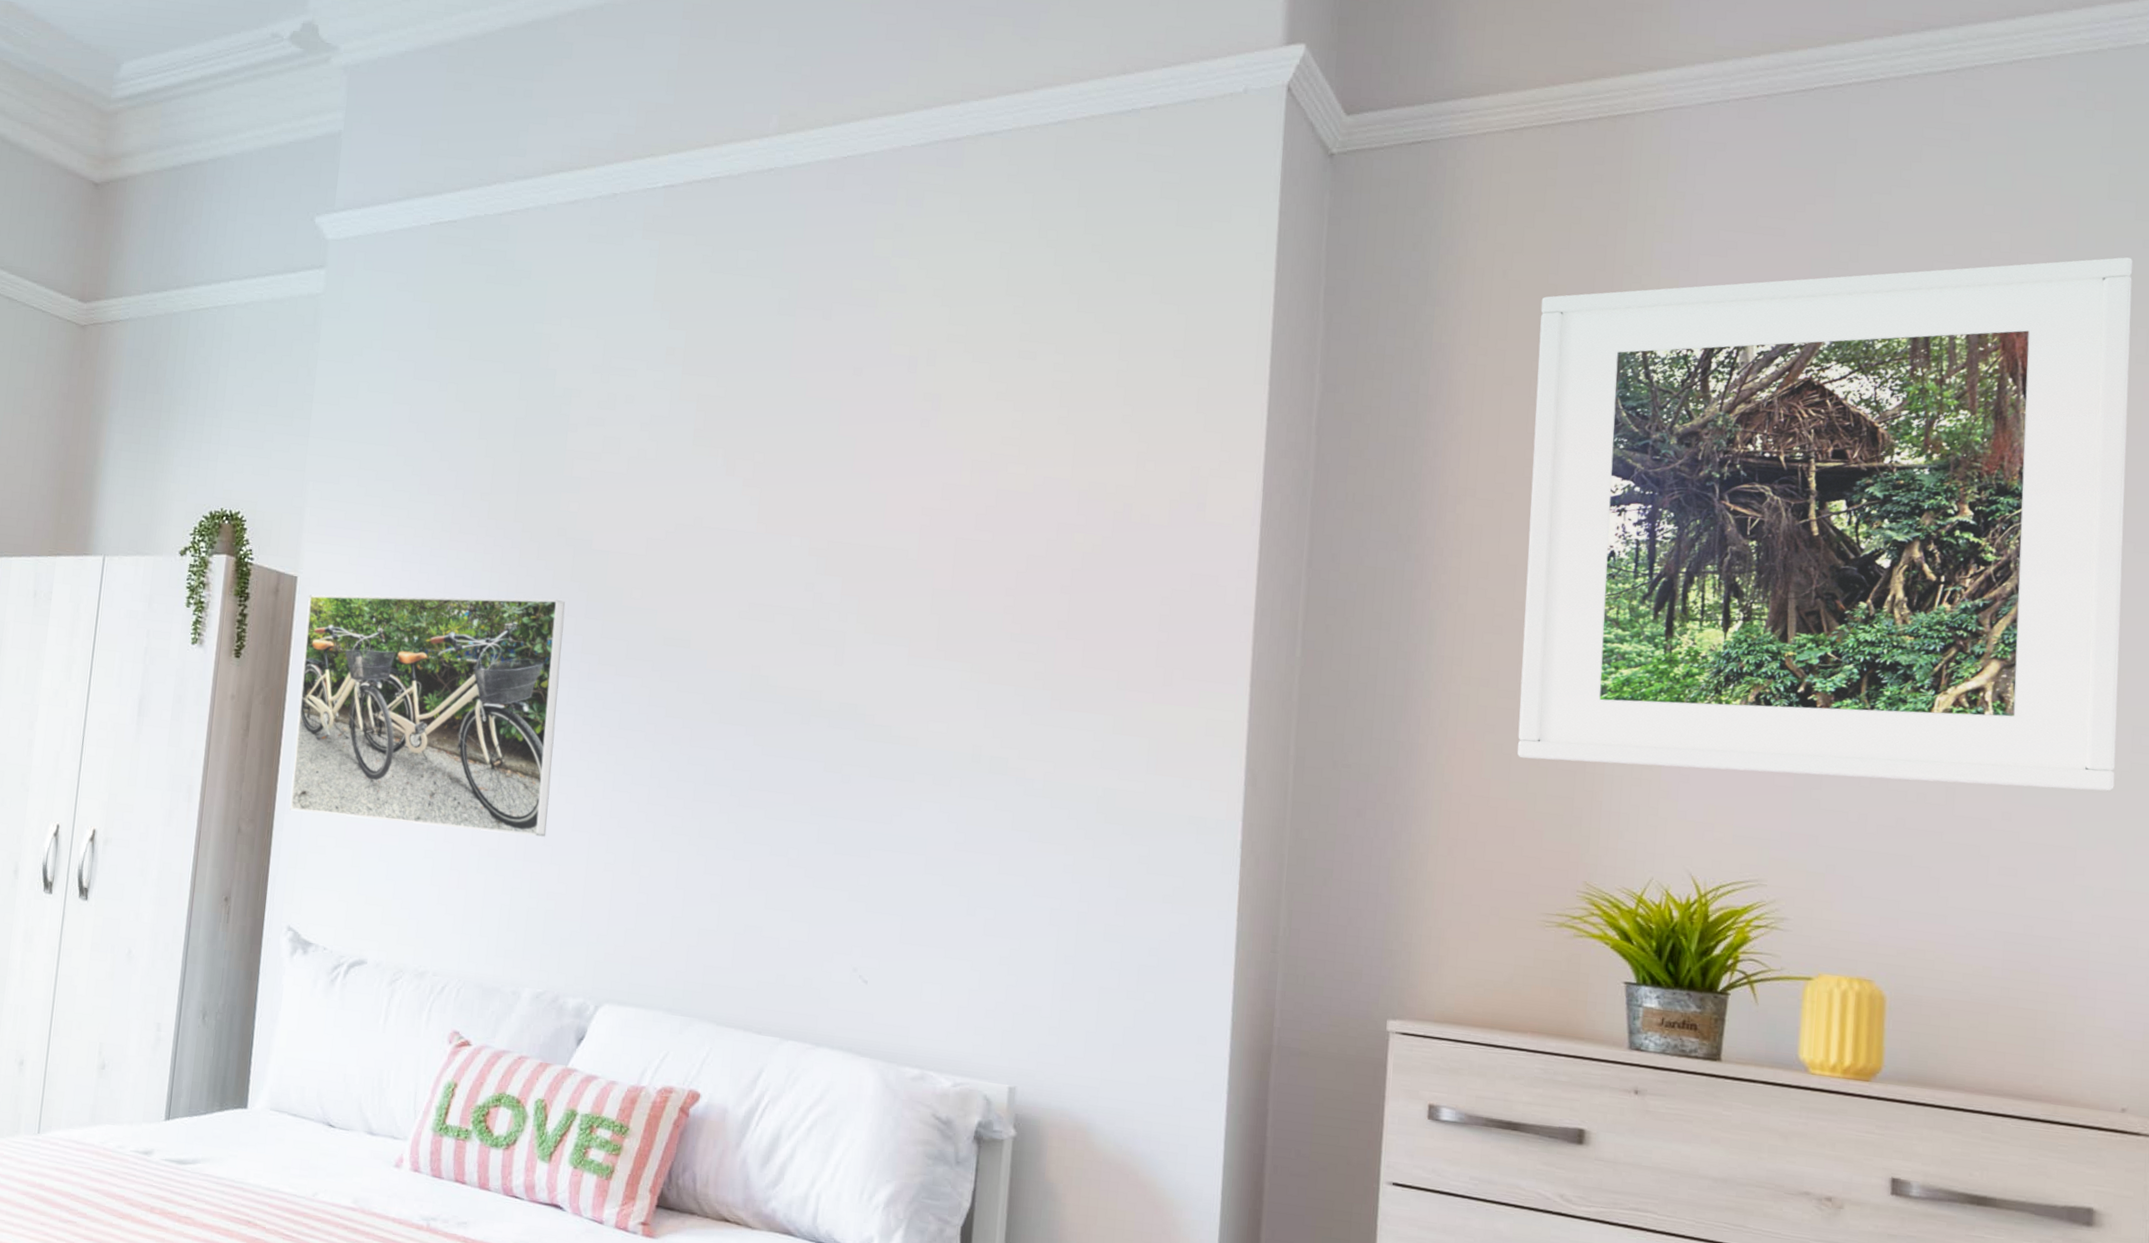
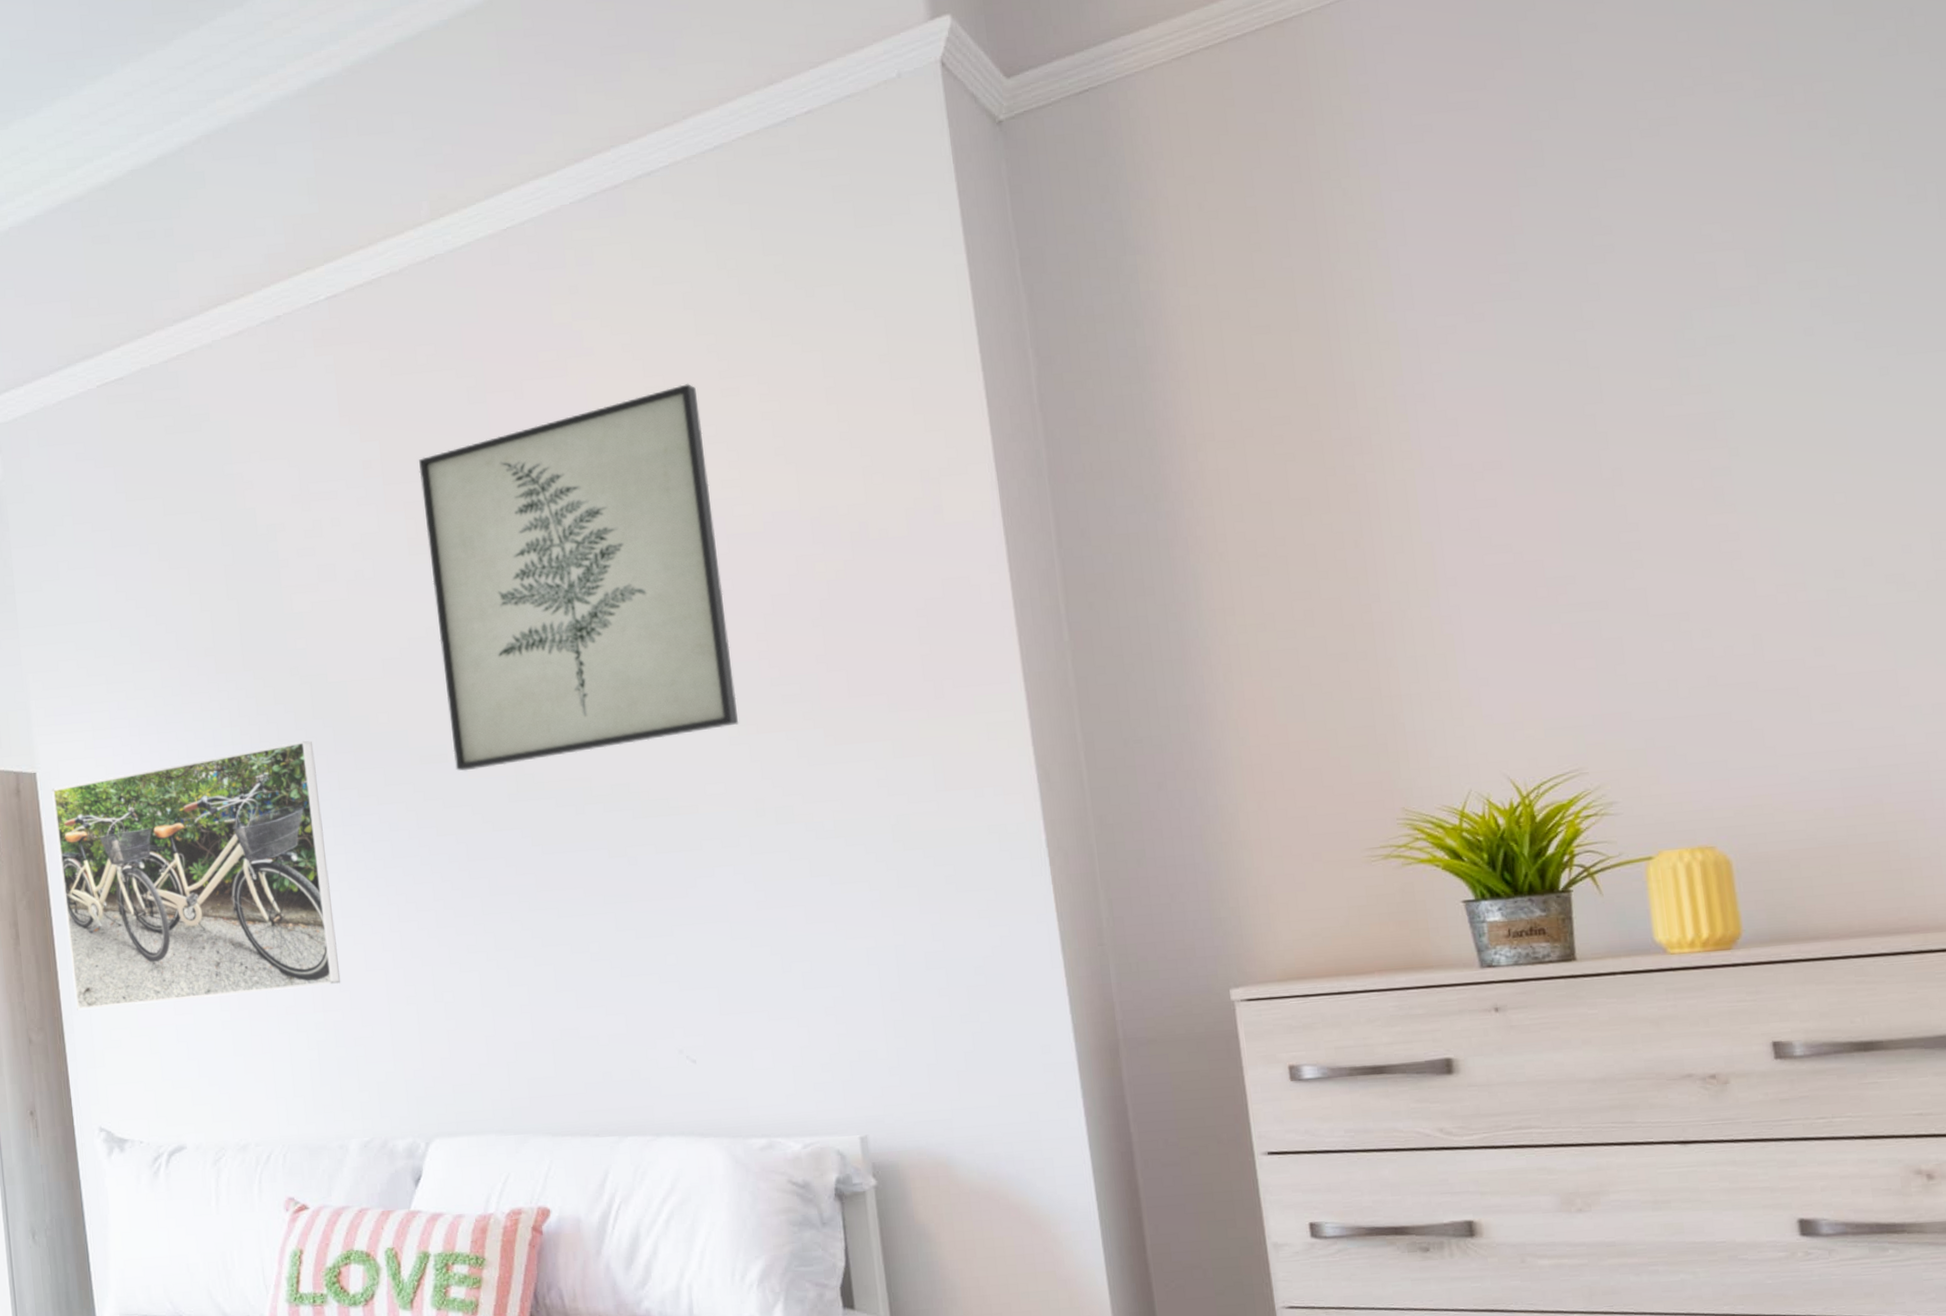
wall art: none [696,338,995,671] -> present [419,384,739,771]
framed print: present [1517,257,2133,791] -> none [1243,55,1923,696]

